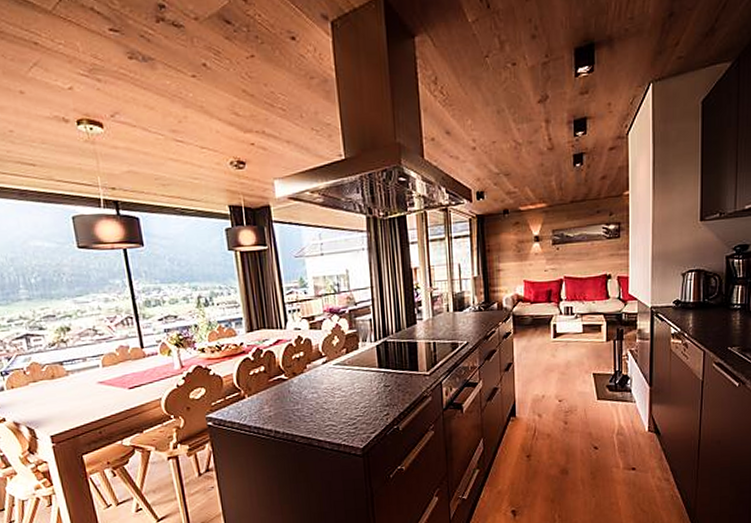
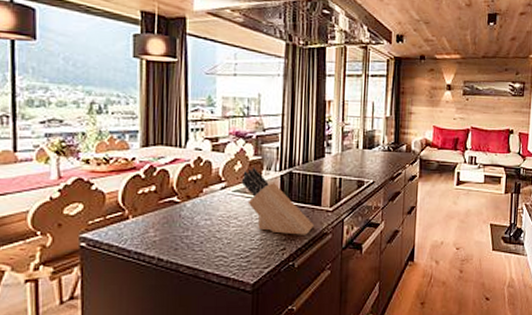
knife block: none [340,340,413,401] -> present [241,167,314,235]

